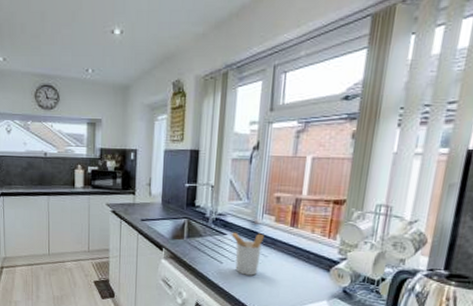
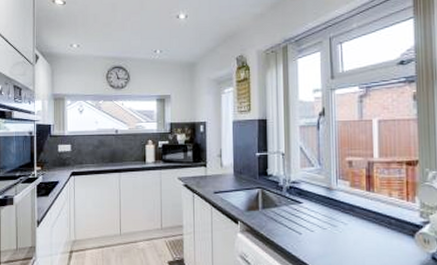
utensil holder: present [230,232,264,276] -> none [306,200,341,246]

